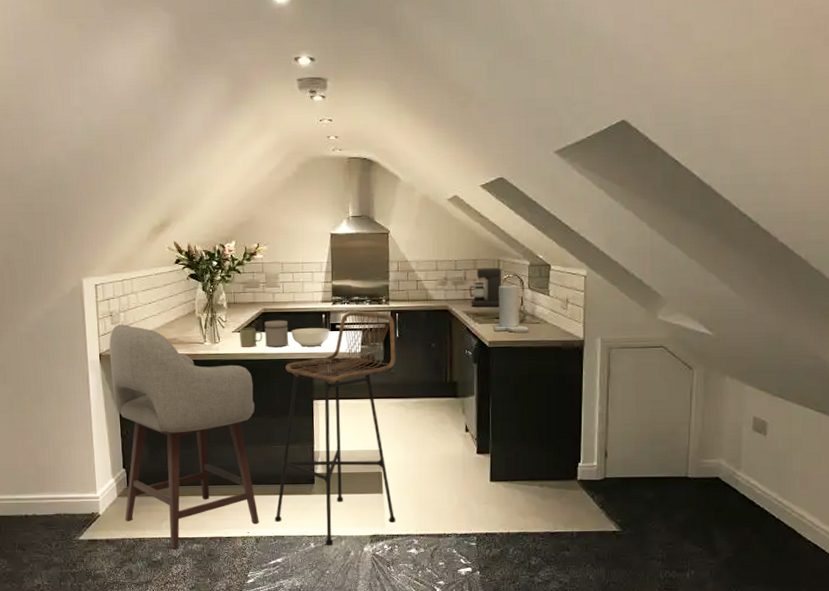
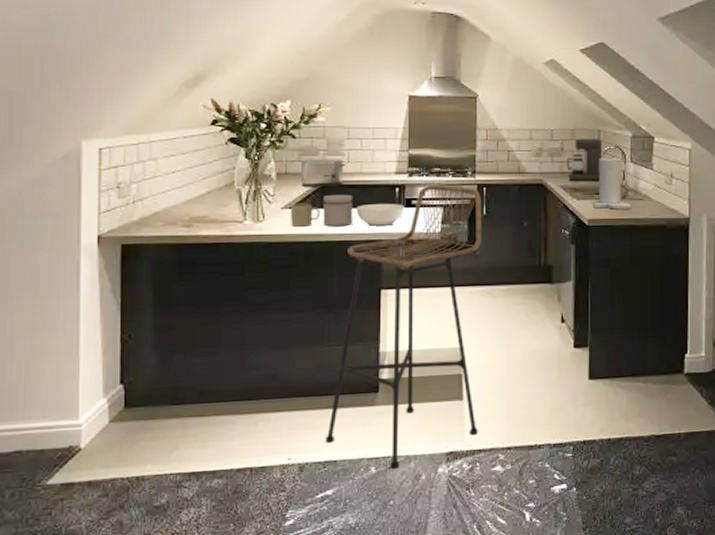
bar stool: present [109,324,259,549] -> none [112,198,307,488]
toaster: none [246,290,282,315] -> present [301,159,346,188]

